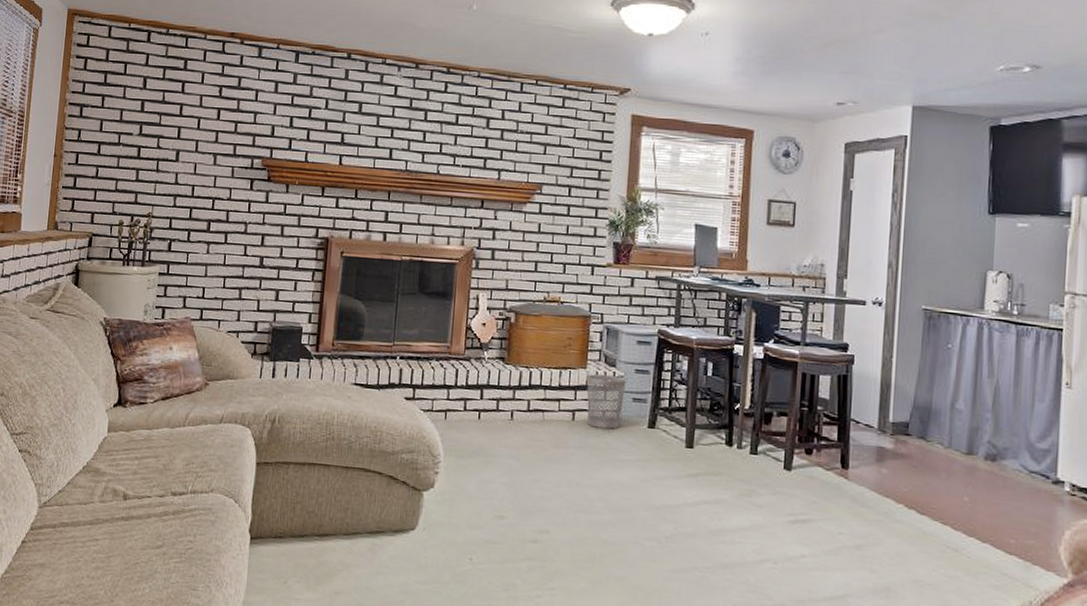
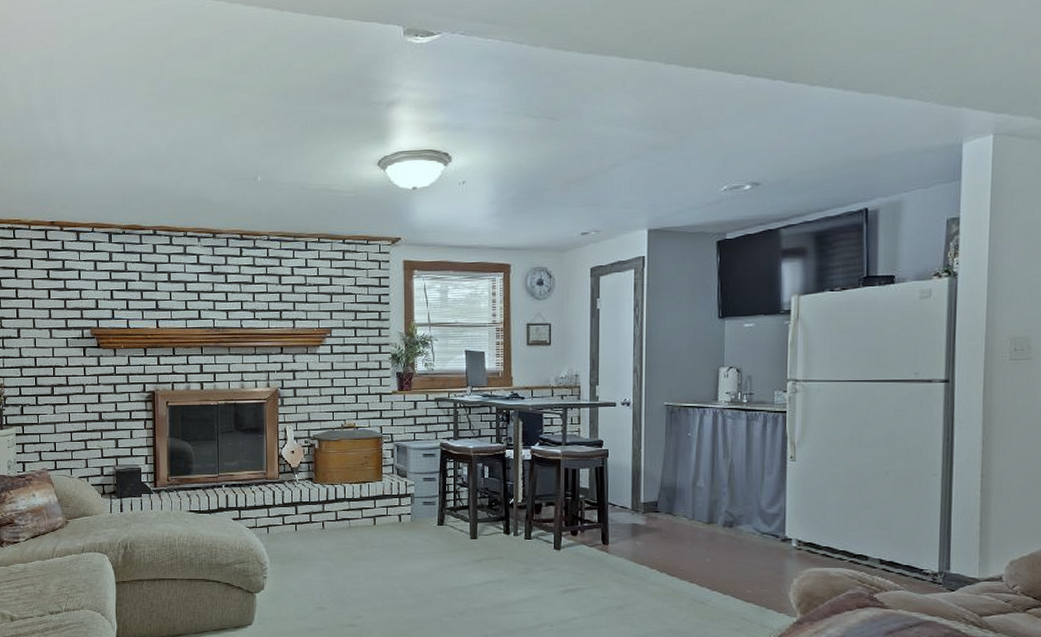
wastebasket: present [586,374,627,429] -> none [384,485,417,529]

